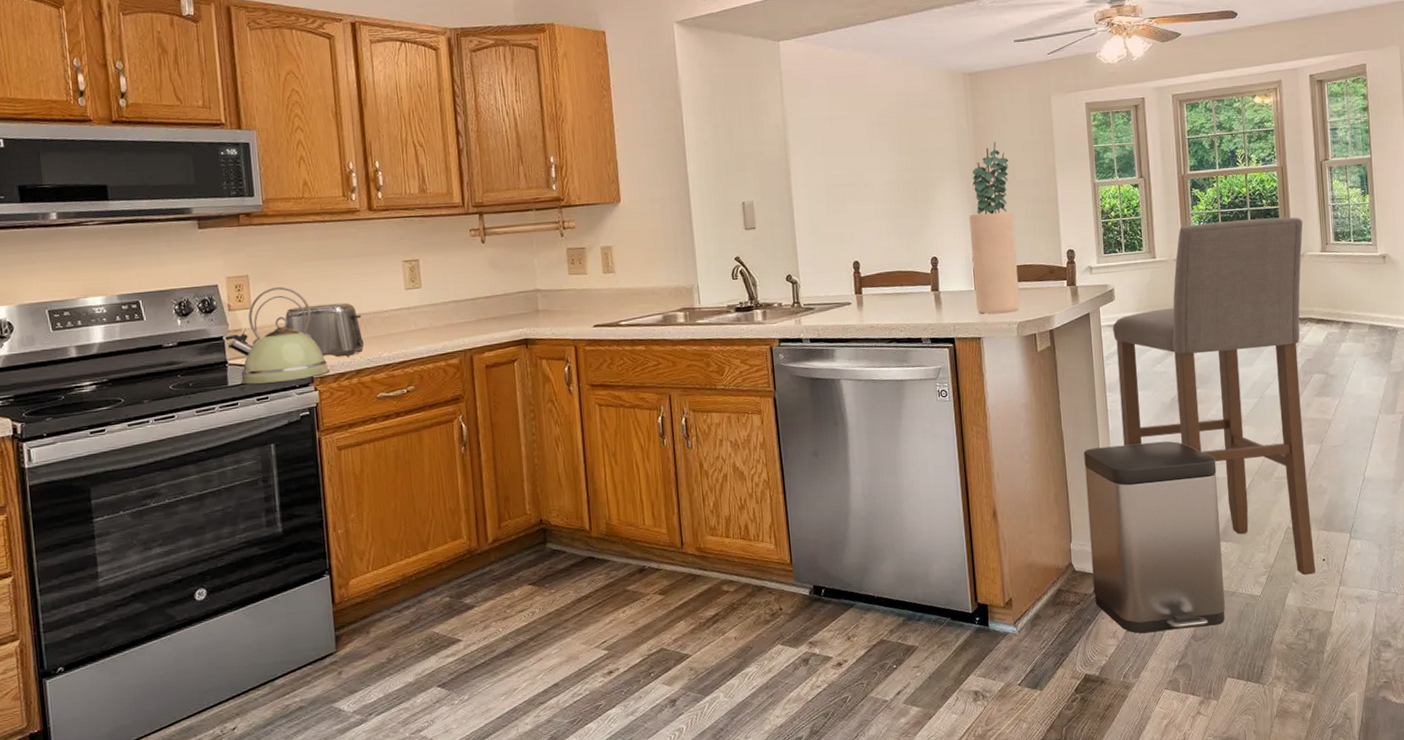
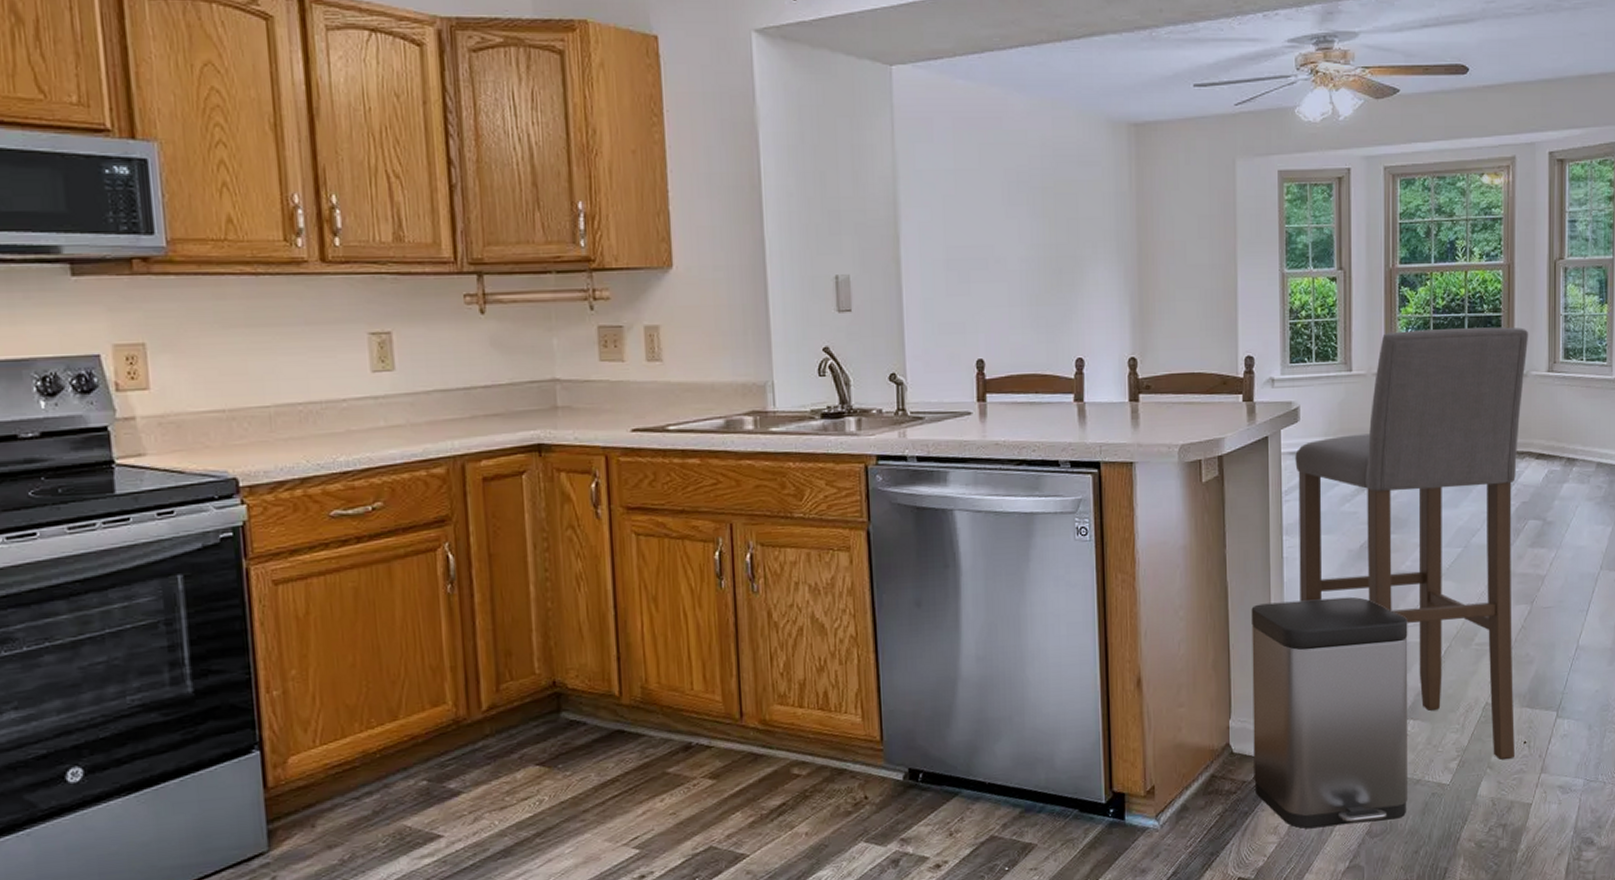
kettle: present [225,286,330,386] -> none [111,360,264,495]
toaster: present [284,302,364,358] -> none [198,386,313,461]
vase: present [969,142,1021,314] -> none [1126,214,1184,433]

